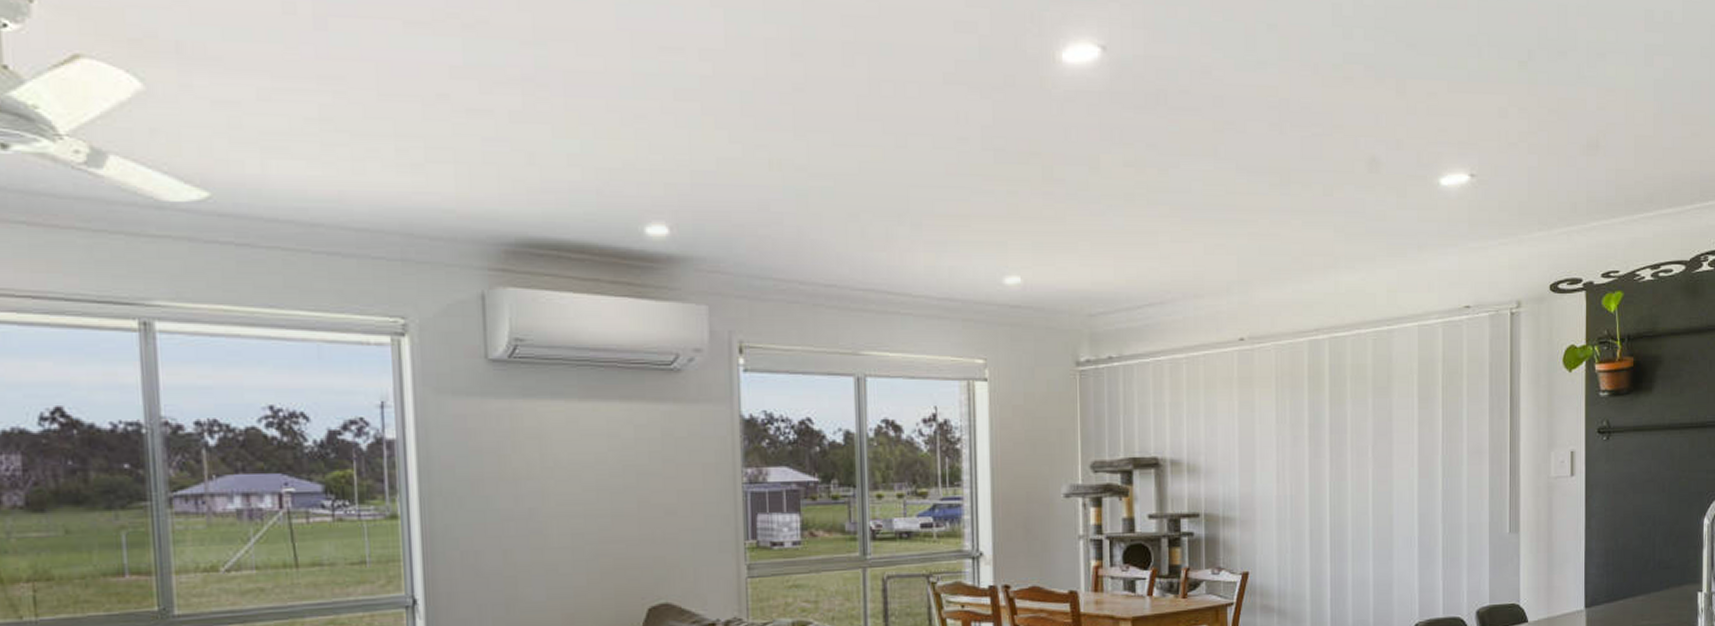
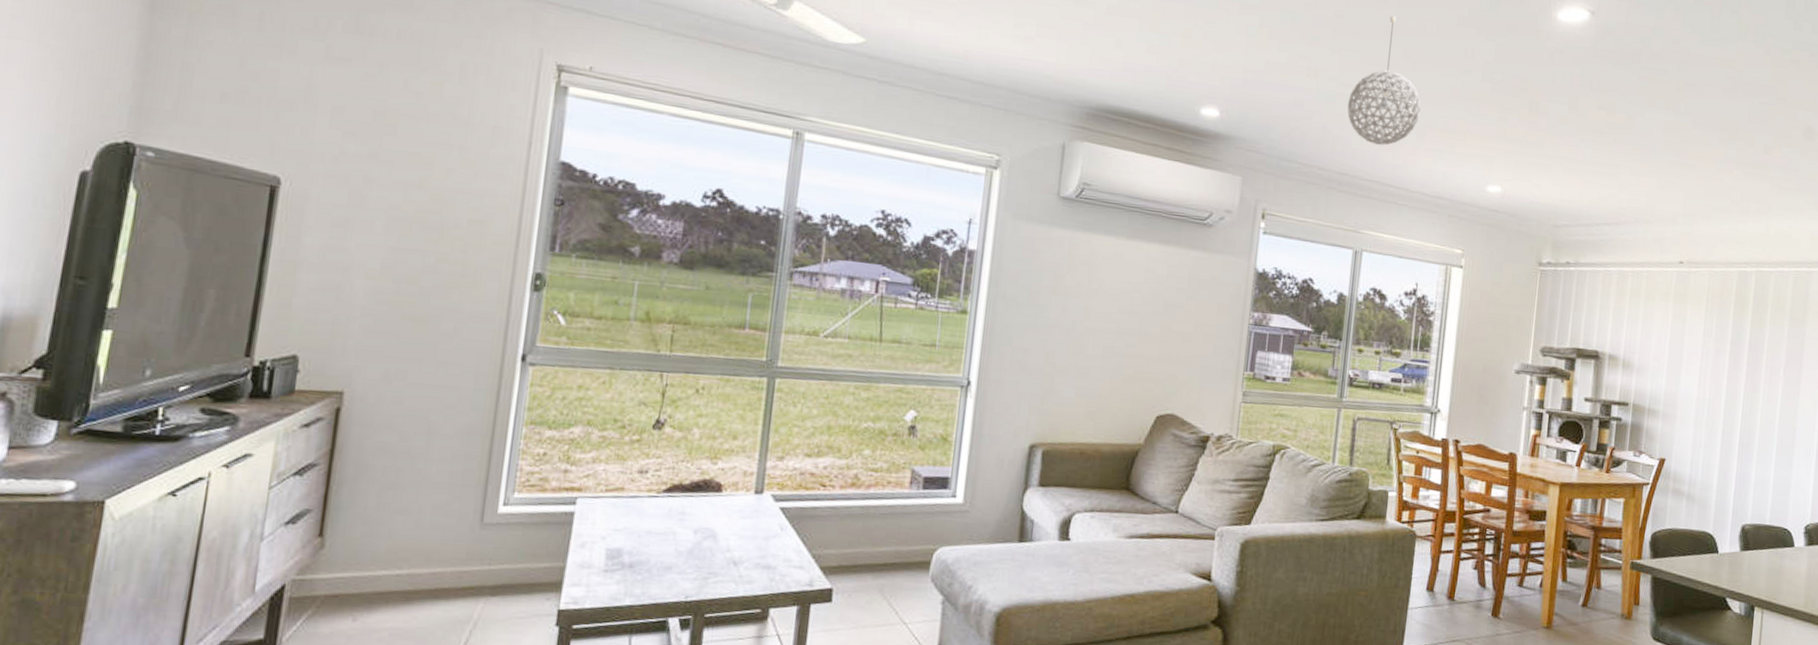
pendant light: none [823,82,912,244] -> present [1347,16,1421,146]

